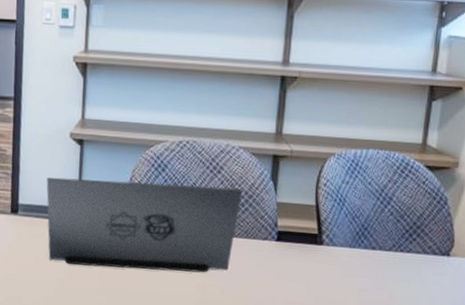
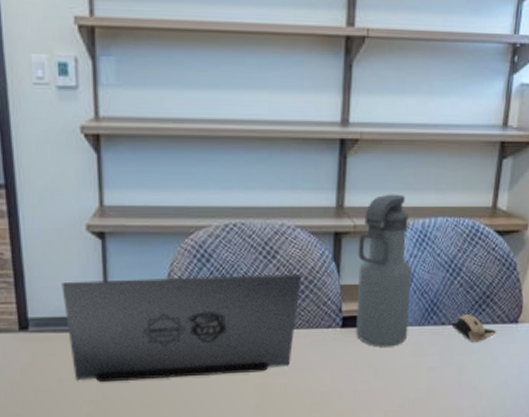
water bottle: none [290,125,344,265] -> present [356,194,412,347]
baseball cap: none [380,241,428,271] -> present [450,313,497,343]

